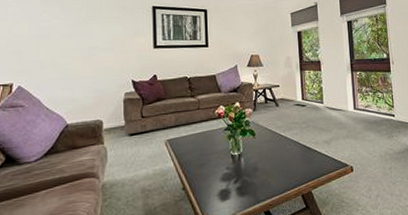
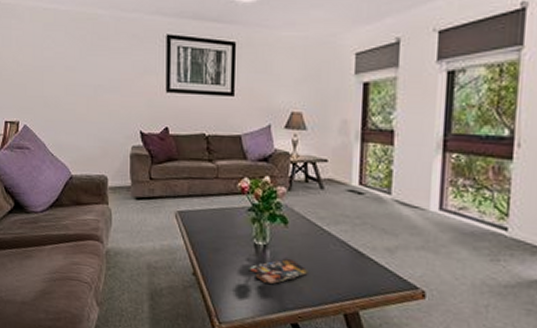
magazine: none [228,161,273,184] -> present [249,258,308,284]

